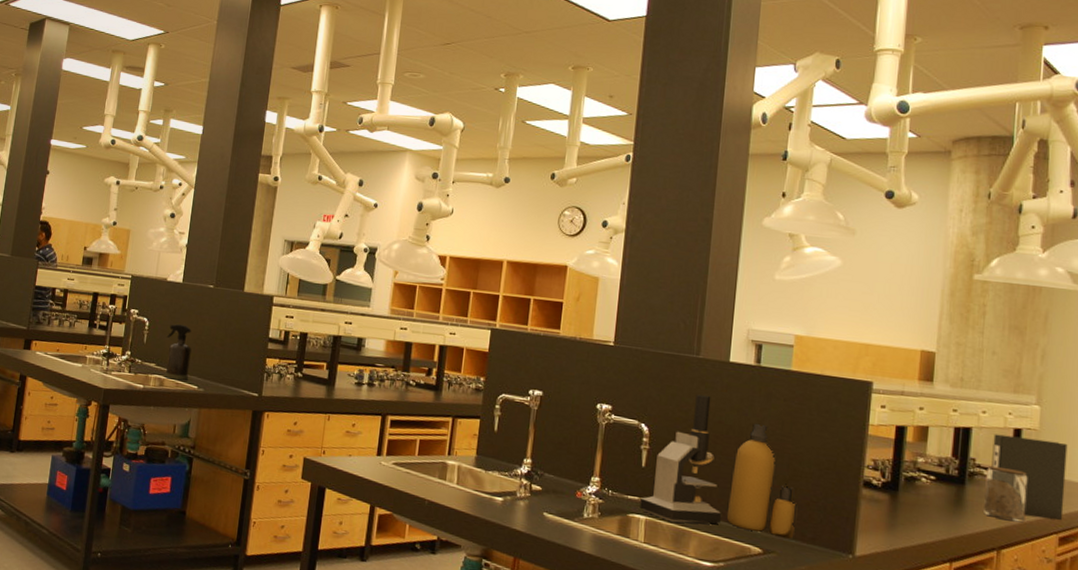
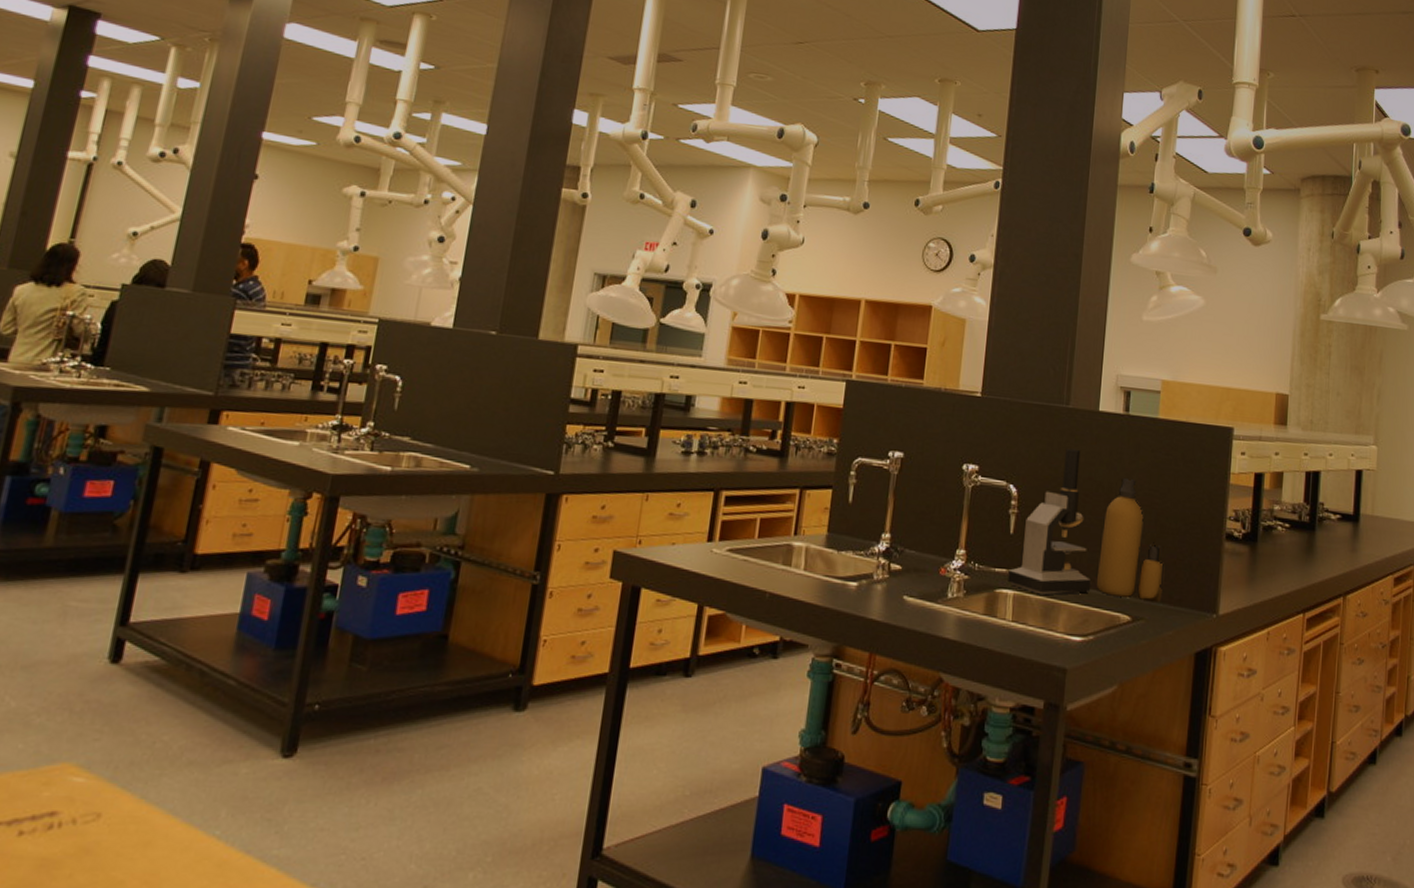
spray bottle: present [165,324,192,381] -> none [423,383,464,459]
jar: present [984,466,1028,523] -> none [1331,510,1368,566]
binder: present [991,433,1068,521] -> none [1338,476,1400,561]

